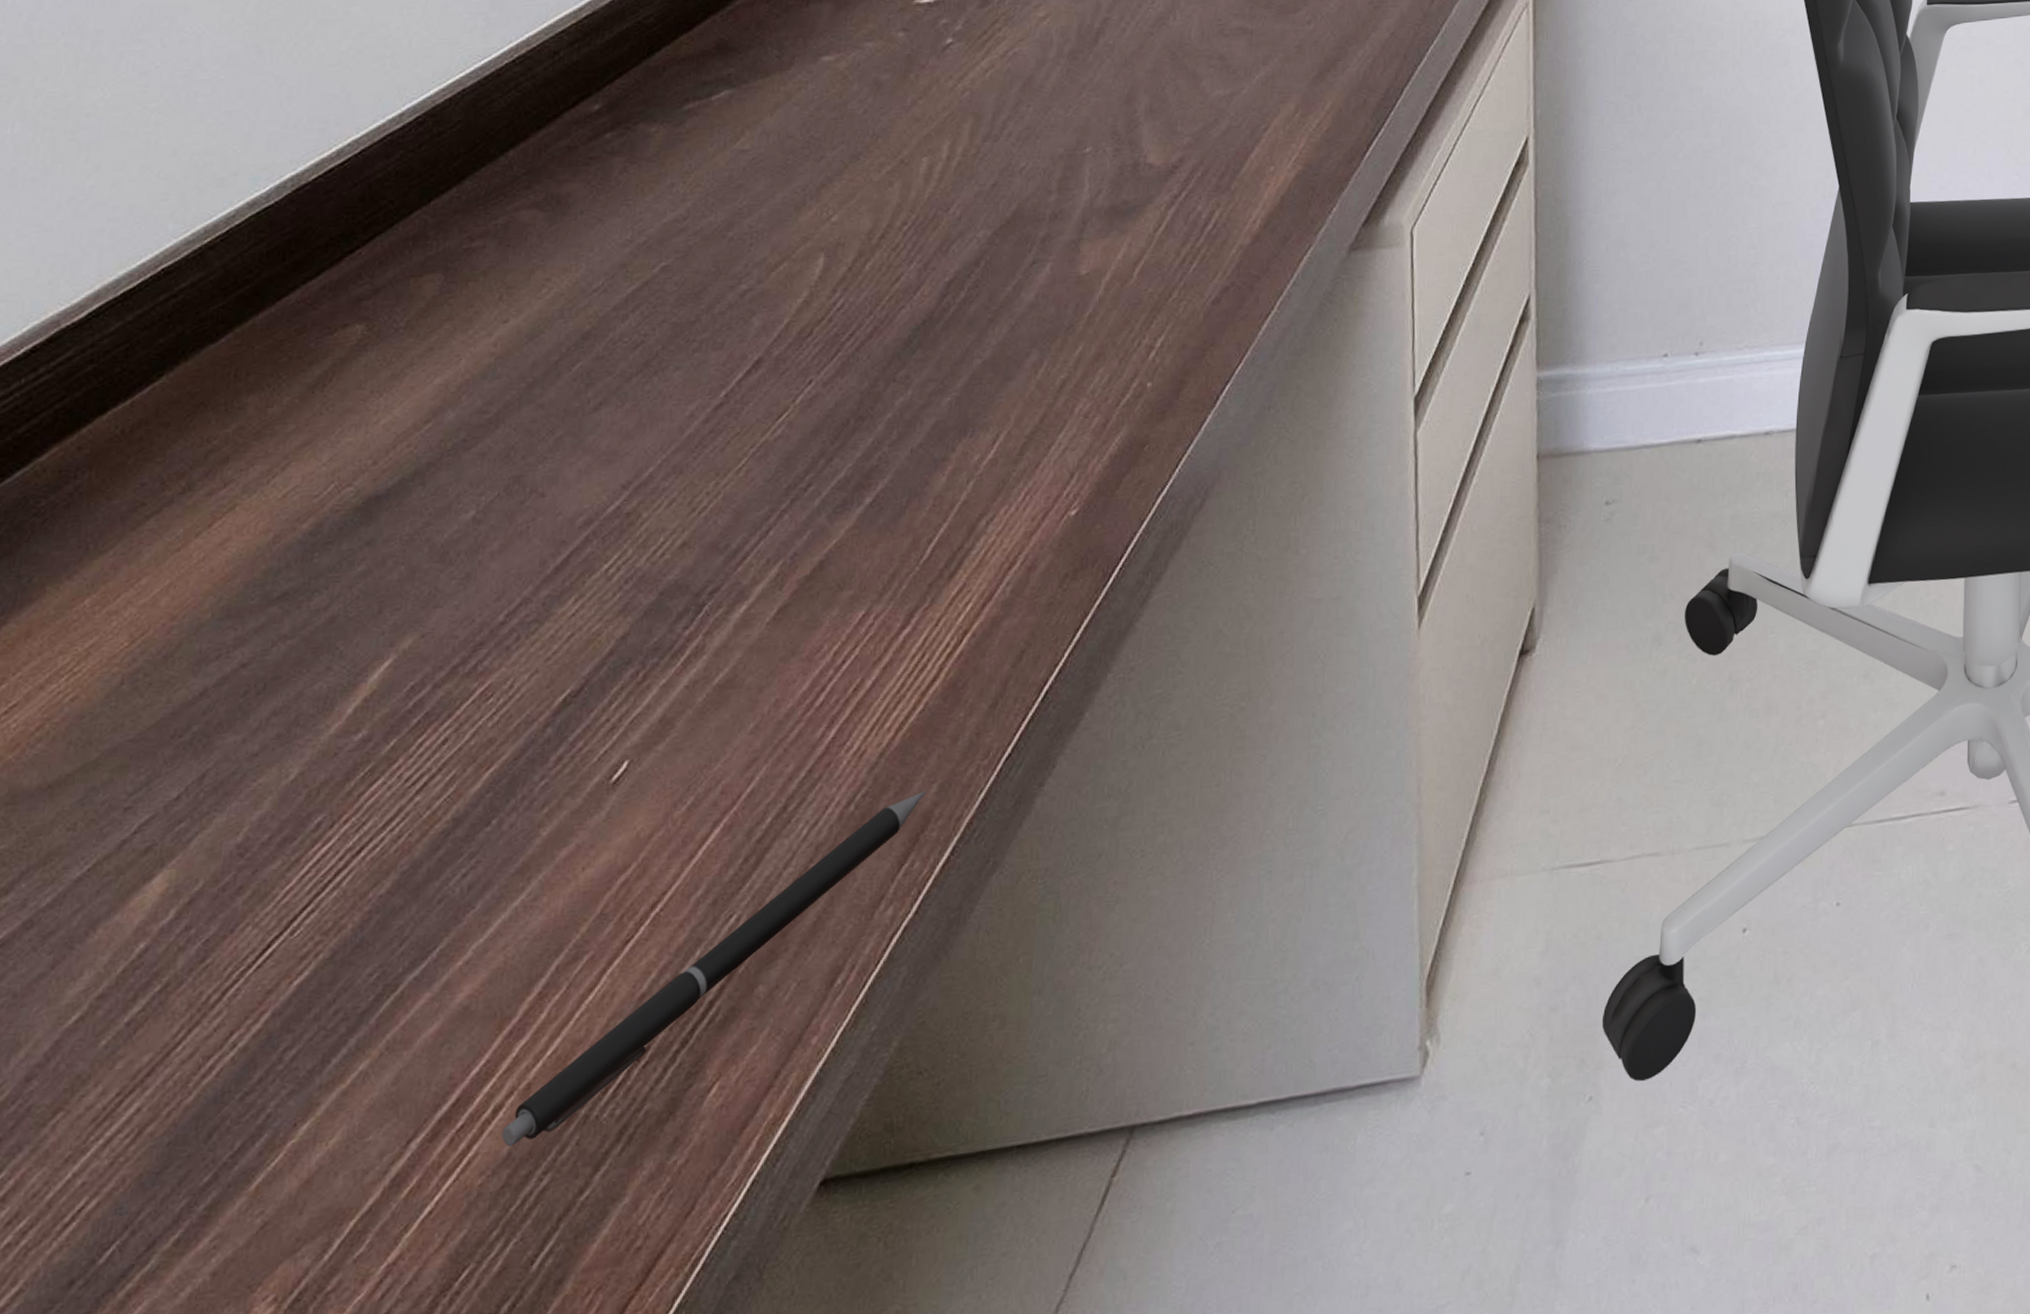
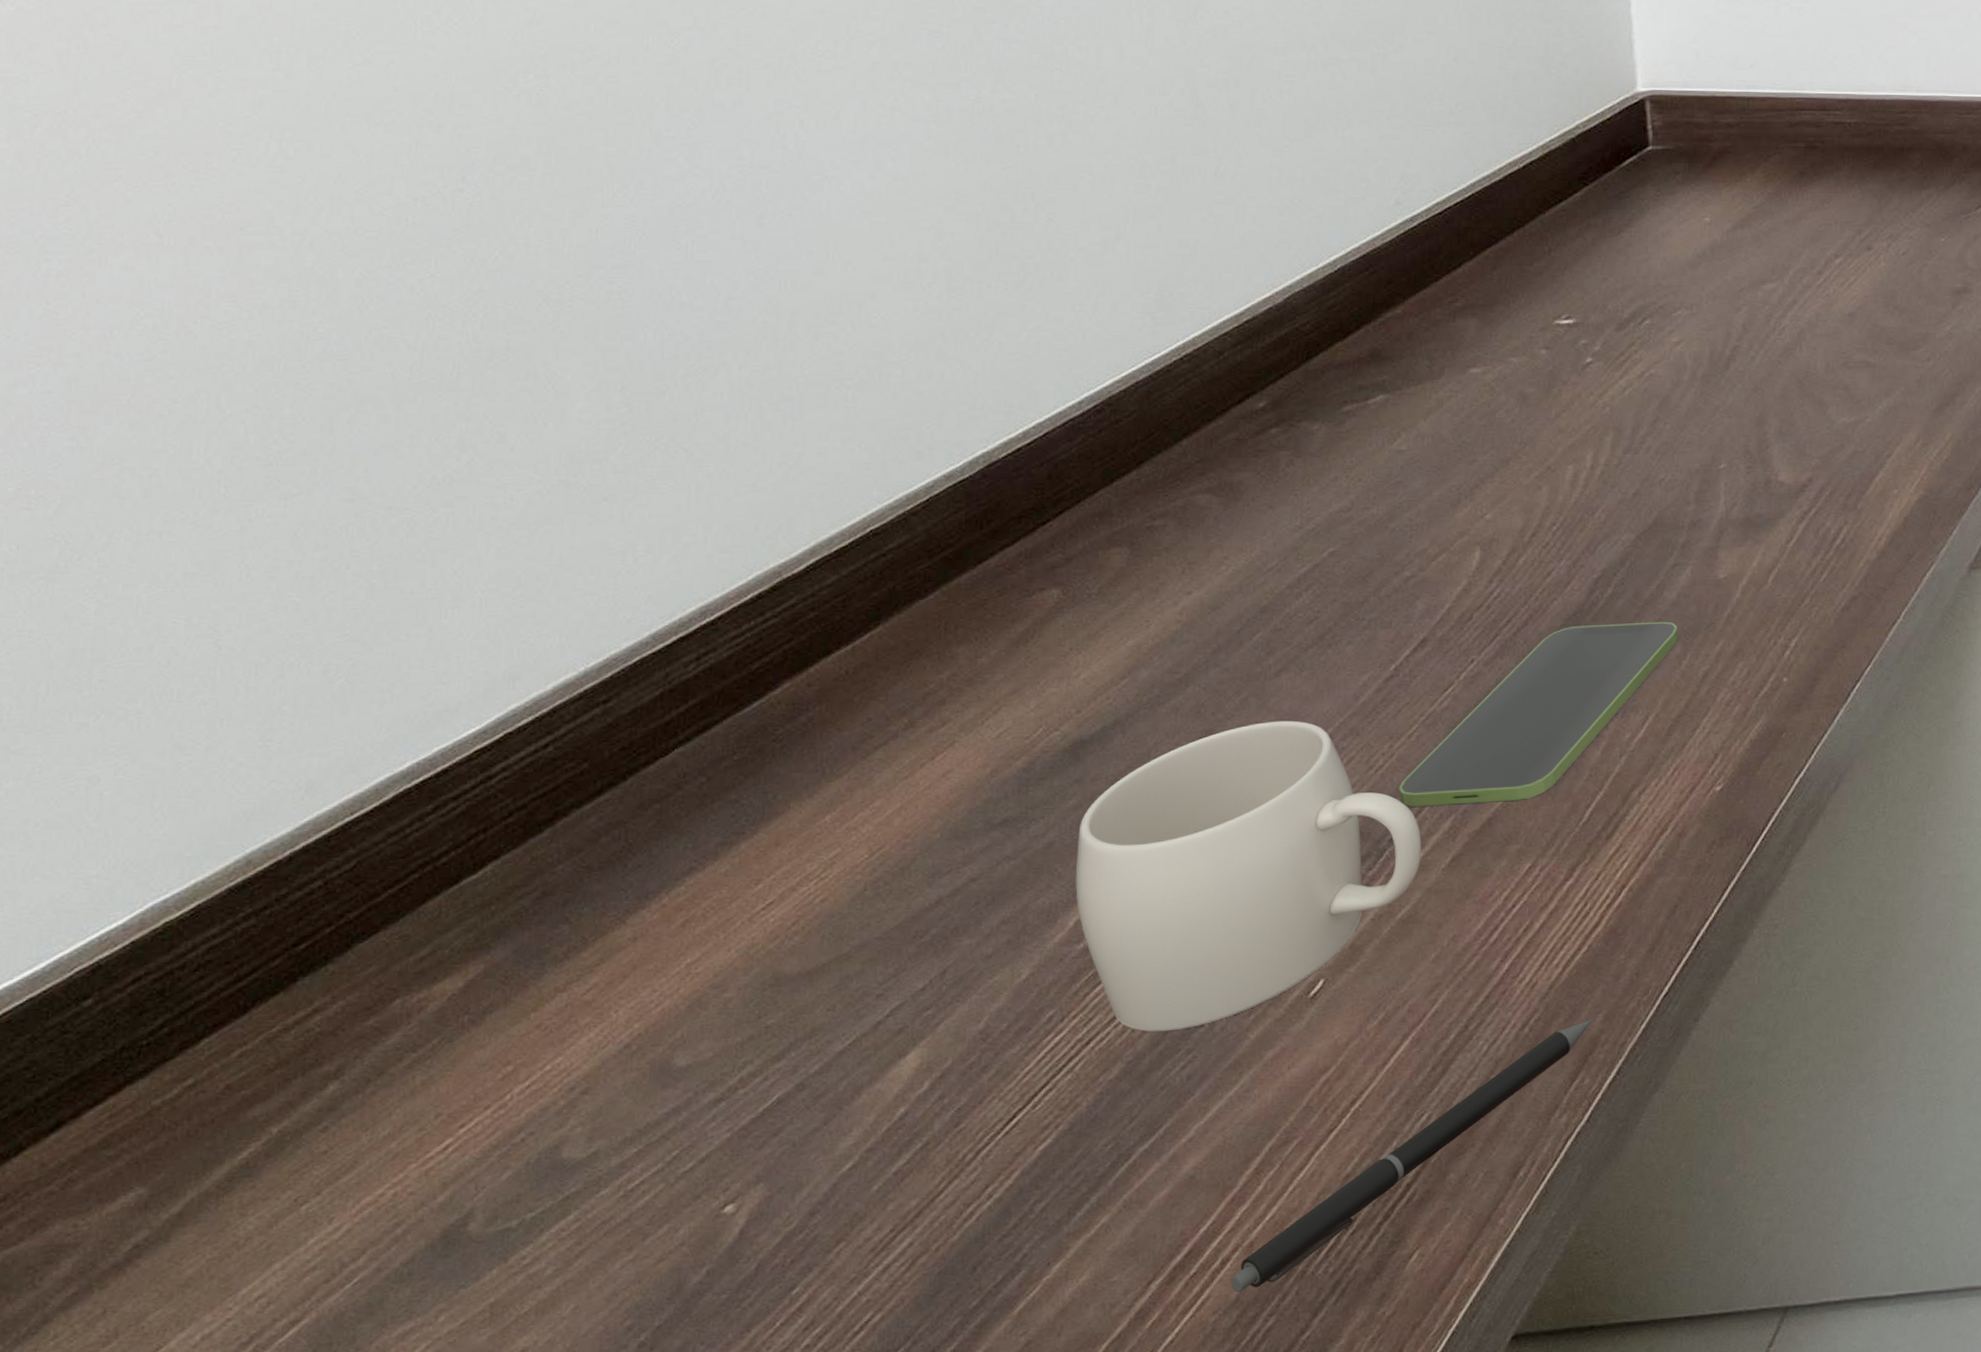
mug: none [357,460,746,835] -> present [1075,720,1422,1032]
phone: none [722,326,1036,553] -> present [1398,621,1679,808]

